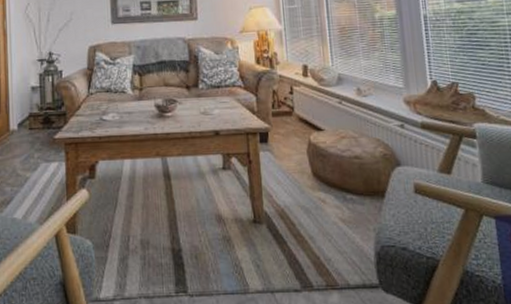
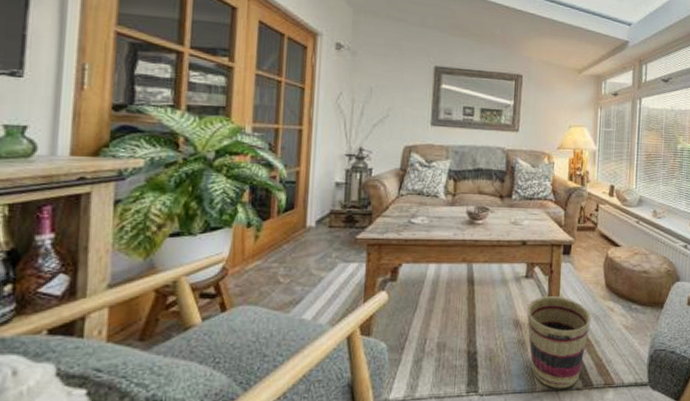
basket: none [228,188,301,290] -> present [526,296,591,389]

